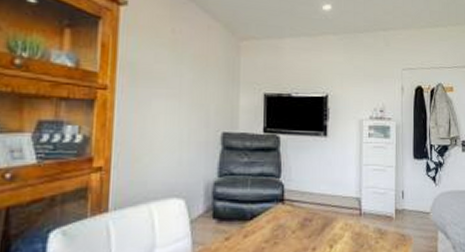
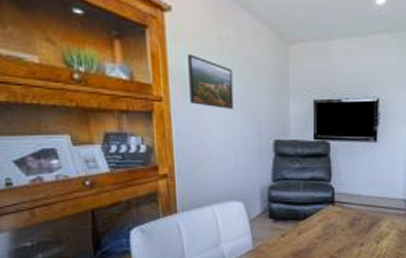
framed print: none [137,45,184,100] -> present [188,54,234,109]

